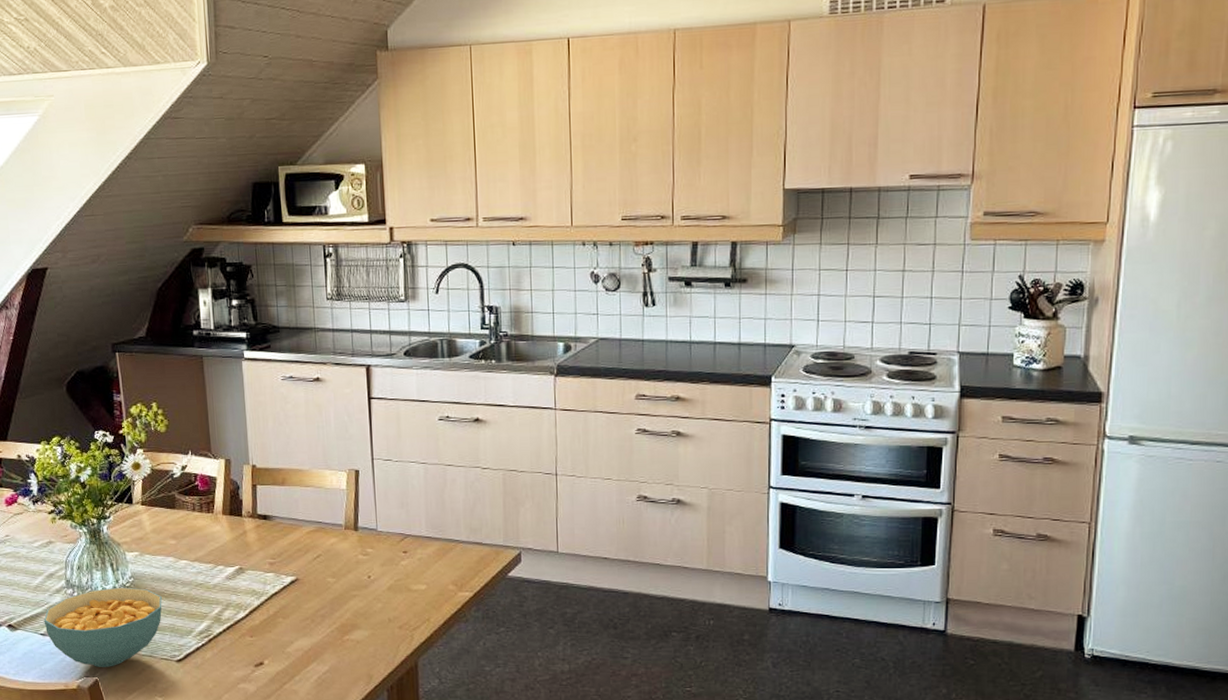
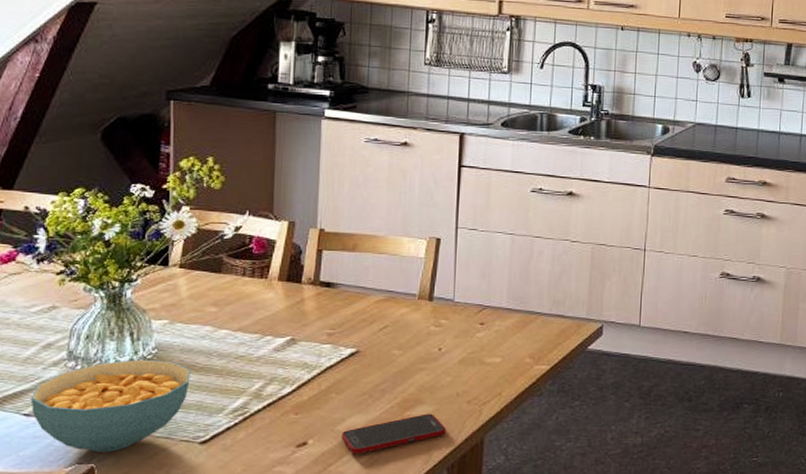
cell phone: none [291,638,383,674] -> present [341,414,446,454]

